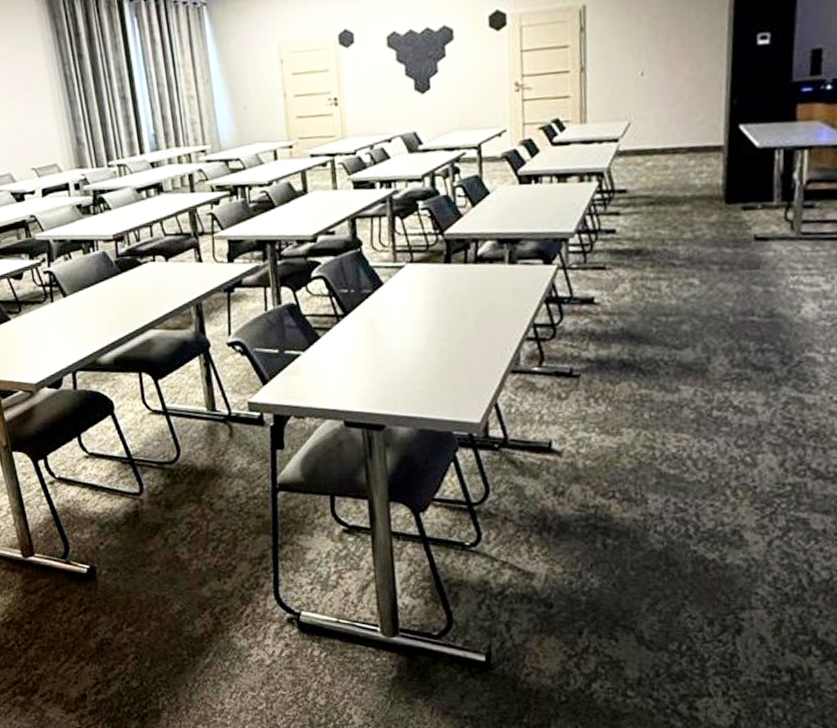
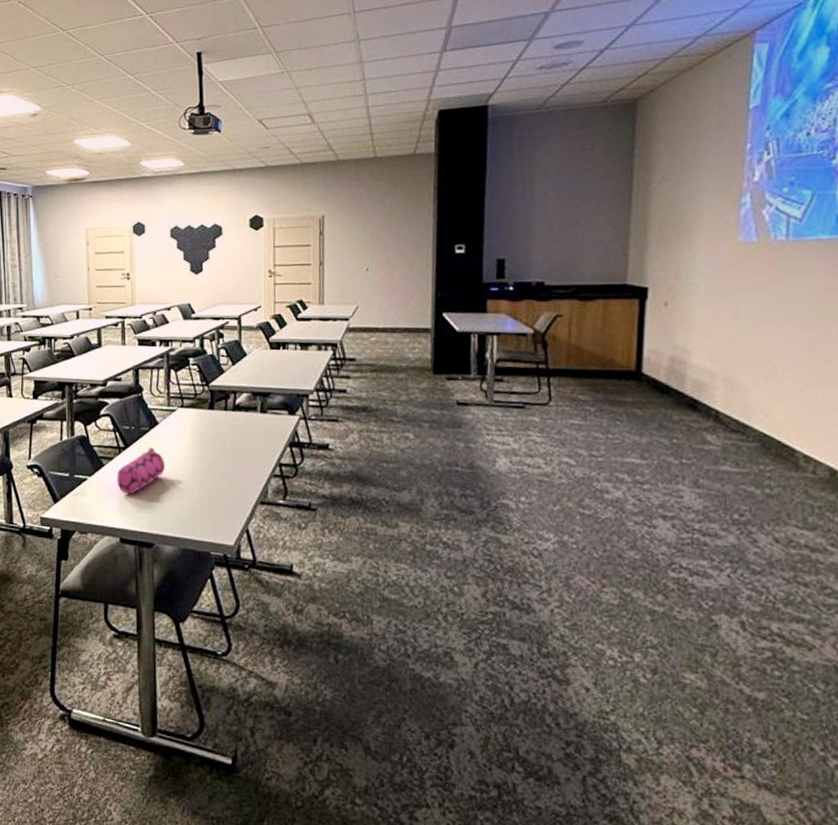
pencil case: none [336,313,394,370] -> present [117,447,165,494]

